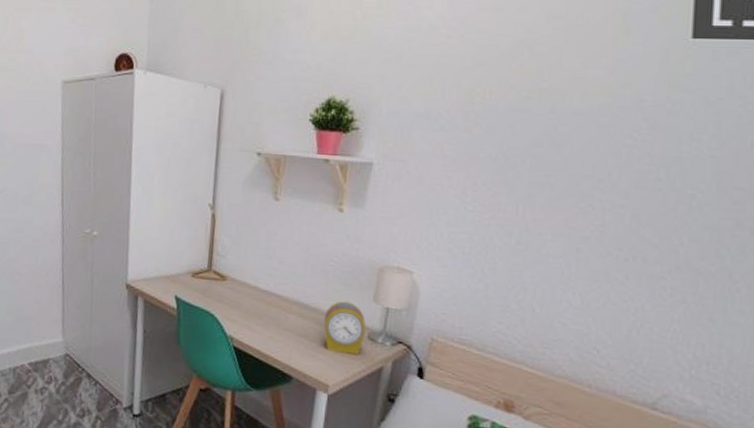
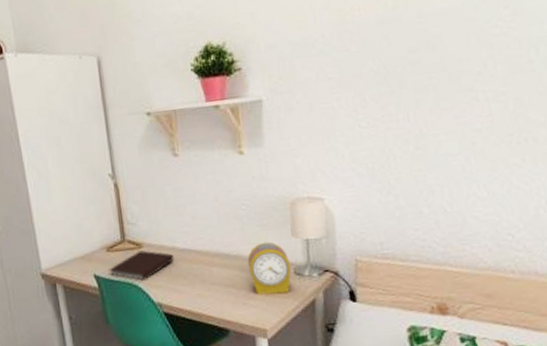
notebook: none [190,283,255,312] -> present [108,250,175,281]

